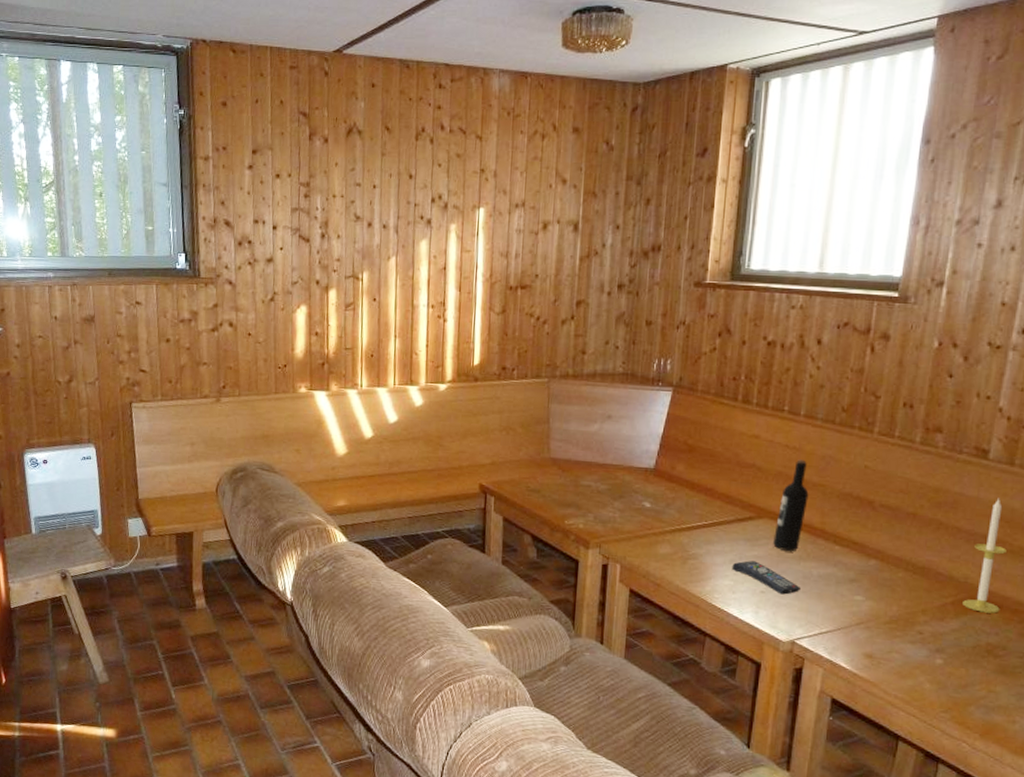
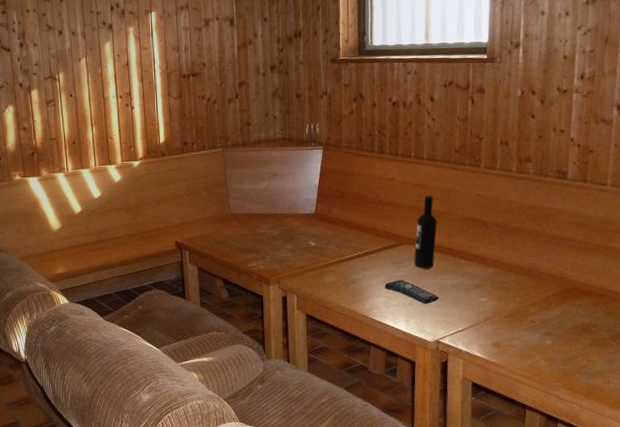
candle: present [962,498,1007,614] -> none [561,208,589,300]

